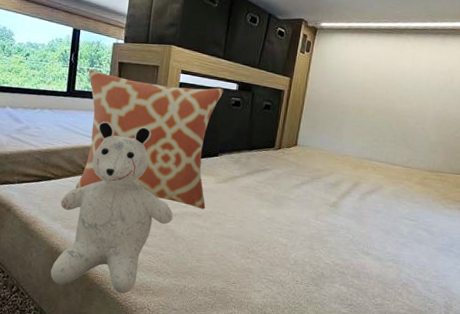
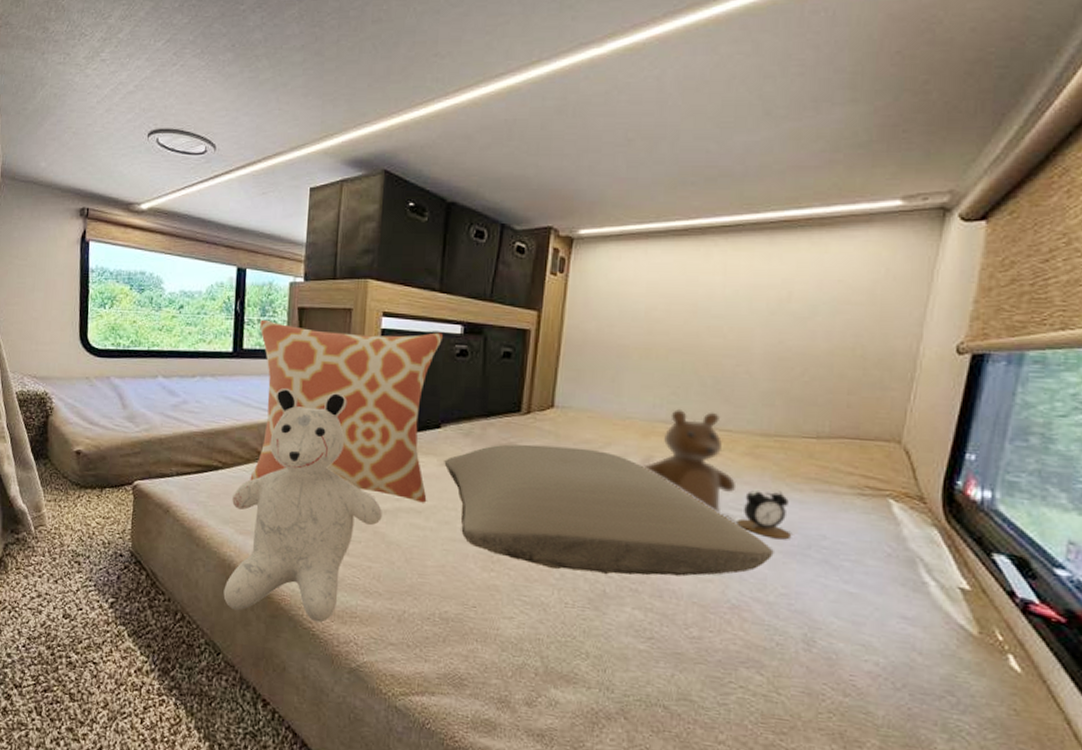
pillow: none [219,170,432,264] -> present [444,444,776,577]
teddy bear: none [353,150,413,232] -> present [643,408,742,528]
alarm clock: none [409,206,442,240] -> present [737,488,791,540]

